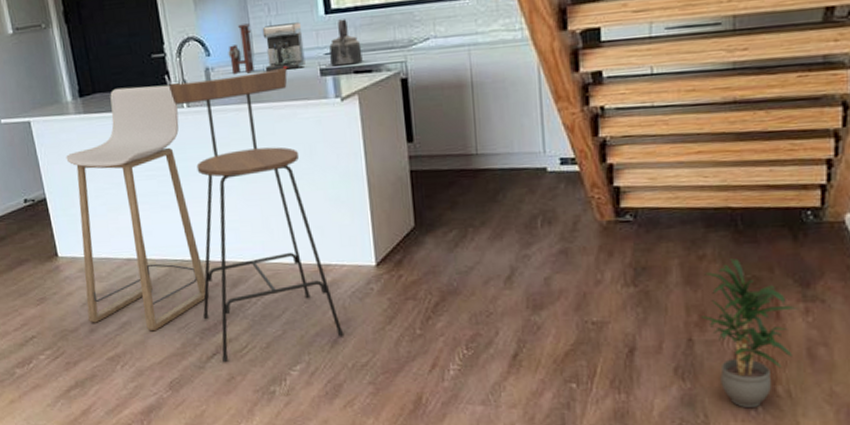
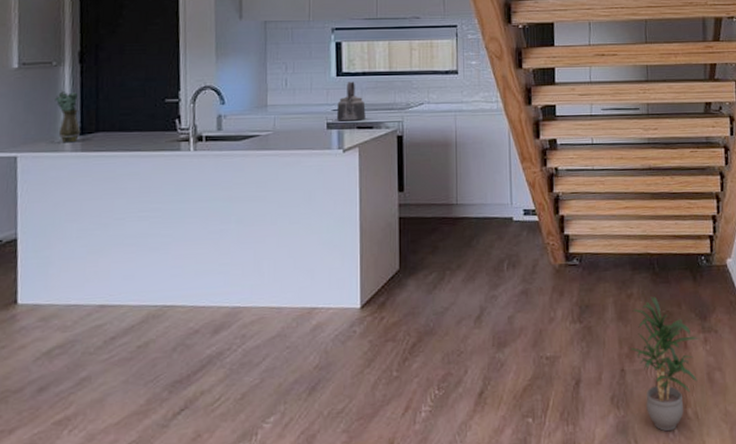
vase: none [51,53,80,106] -> present [54,90,81,143]
bar stool: present [66,84,206,332] -> none [39,128,185,387]
bar stool: present [169,68,344,362] -> none [176,120,323,418]
paper towel holder: present [228,23,255,75] -> none [242,78,267,123]
coffee maker: present [262,21,306,72] -> none [277,80,315,123]

